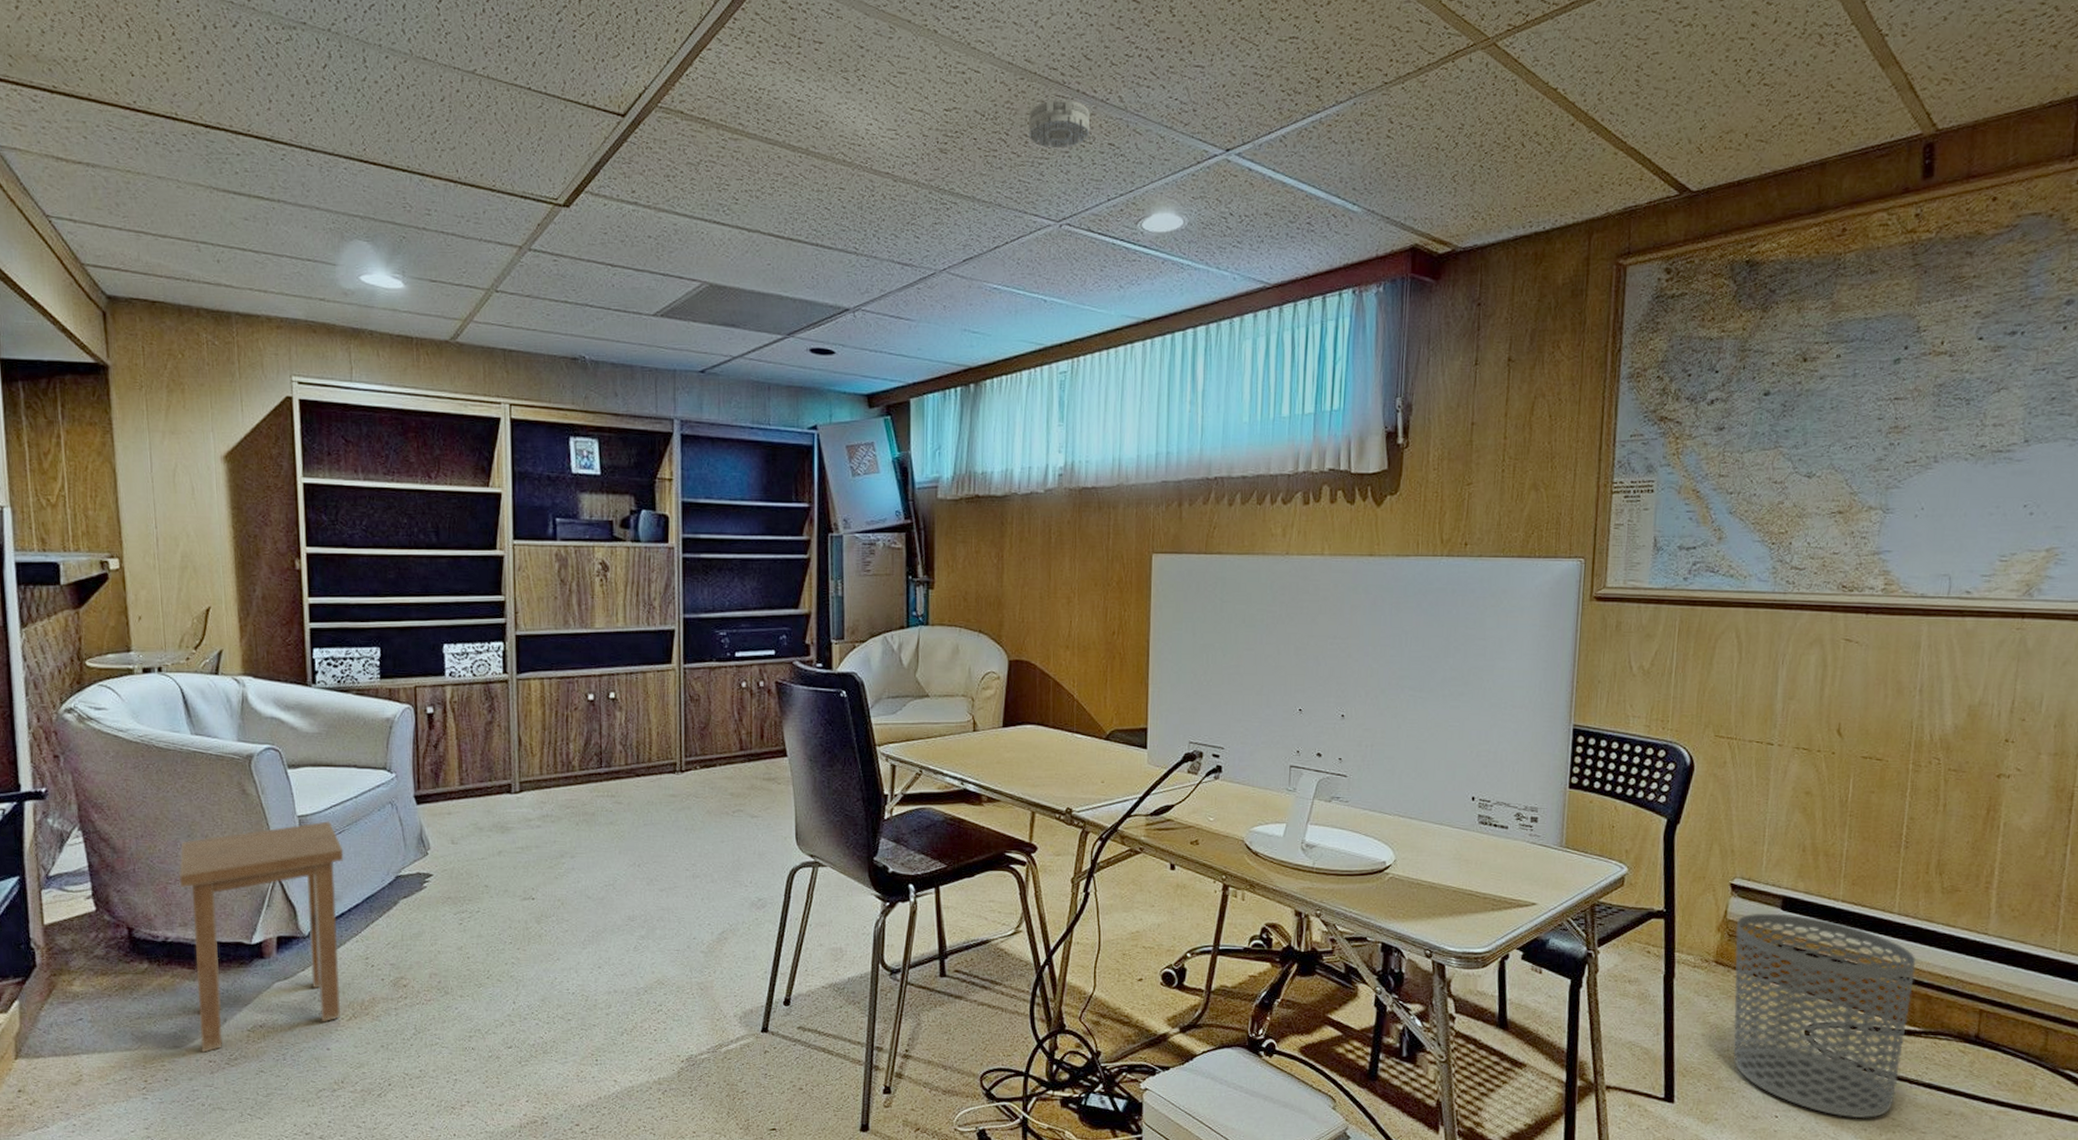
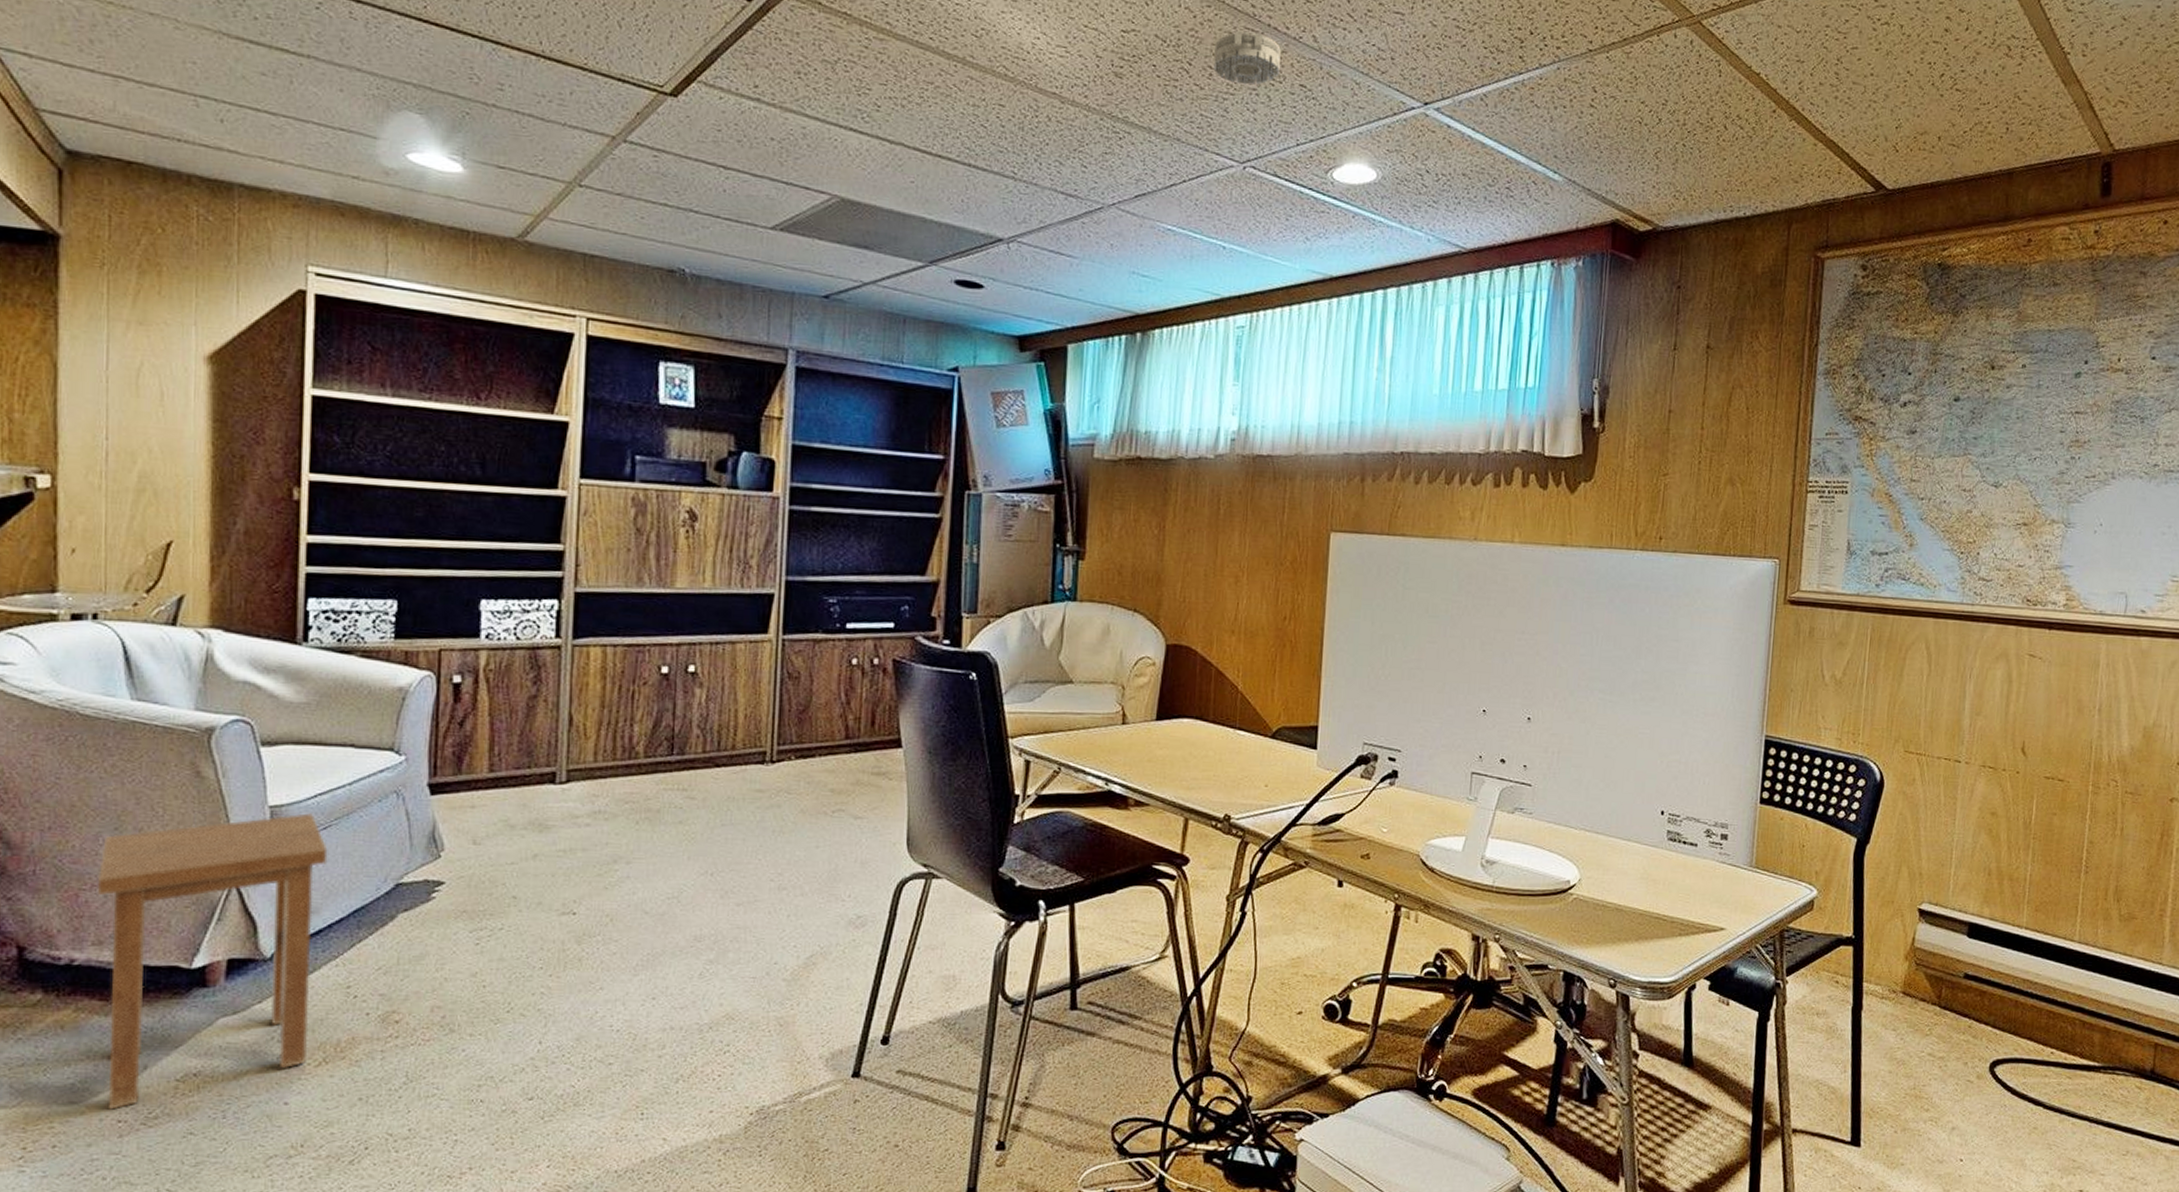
waste bin: present [1733,913,1916,1119] -> none [1919,940,2096,1161]

